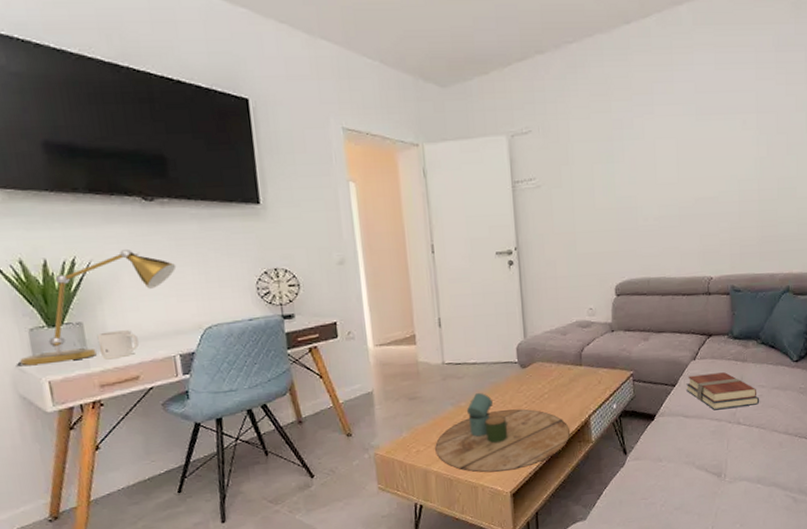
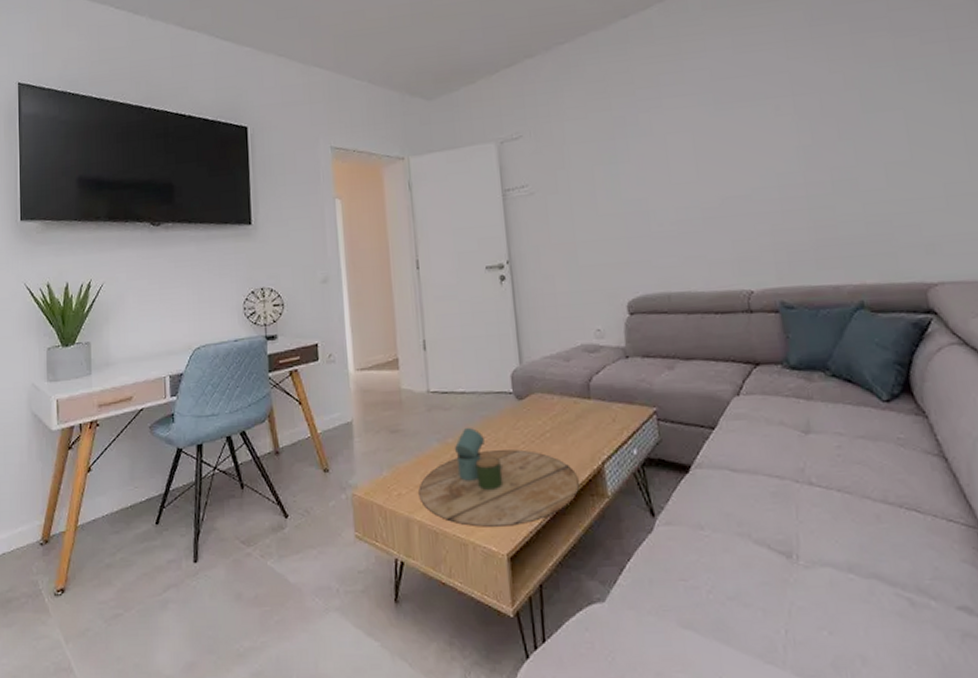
desk lamp: present [16,250,177,367] -> none [33,272,174,385]
mug: present [97,330,139,360] -> none [101,350,135,379]
books: present [686,372,760,410] -> none [730,413,839,464]

